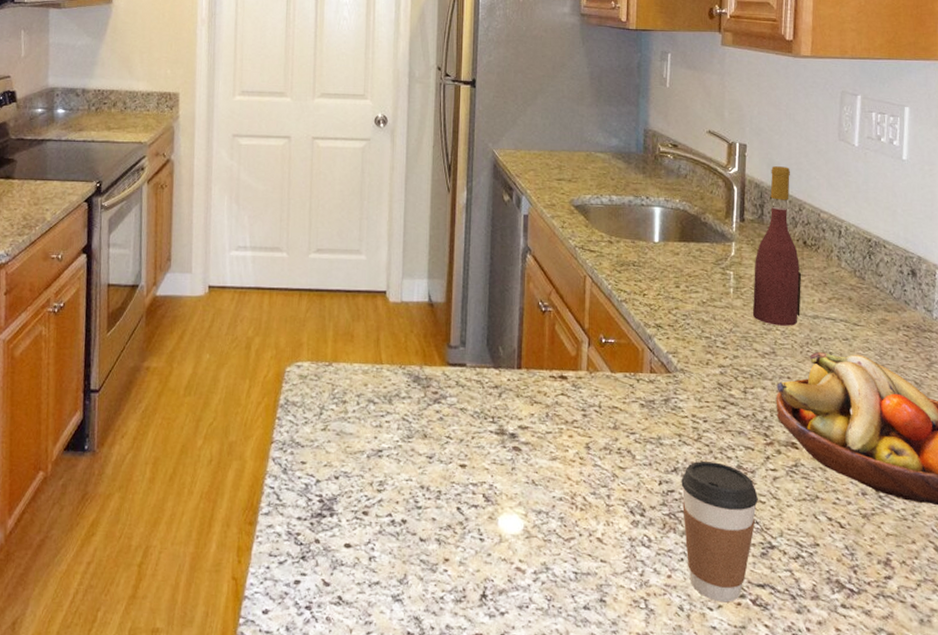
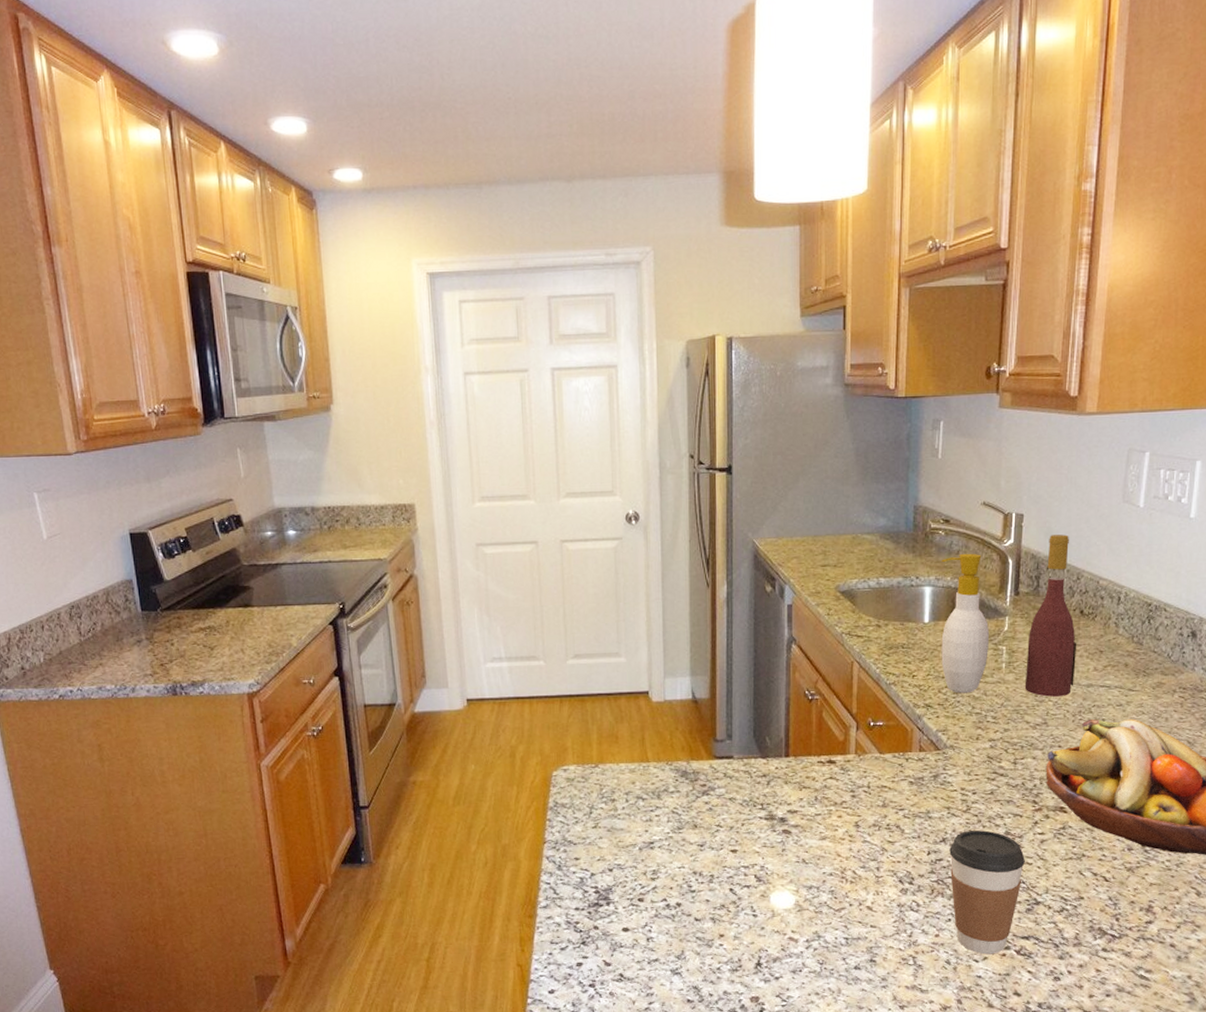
soap bottle: none [670,177,718,316] -> present [941,553,990,694]

